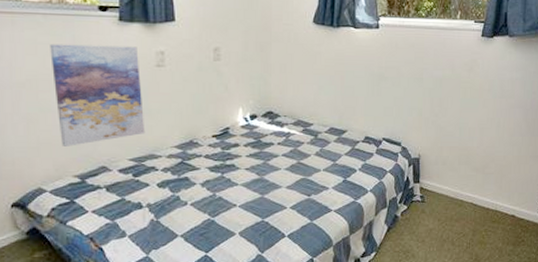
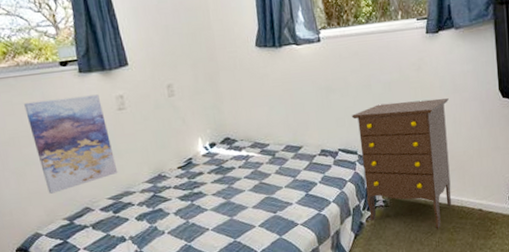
dresser: none [400,99,495,231] -> present [351,98,452,229]

